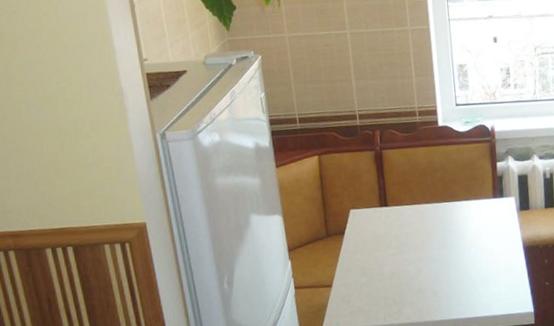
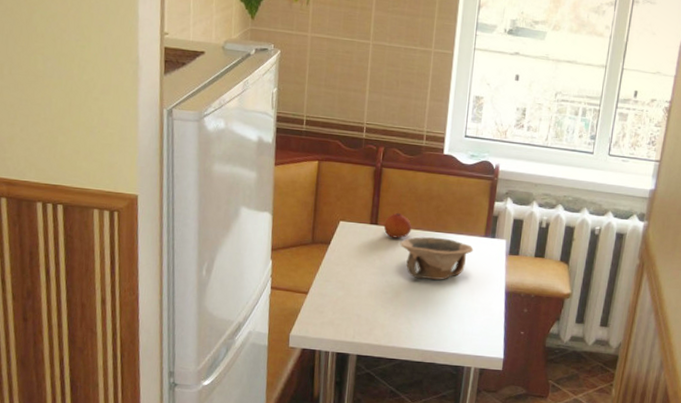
fruit: none [393,190,422,216] -> present [383,212,412,239]
bowl: none [412,206,485,252] -> present [400,236,474,280]

